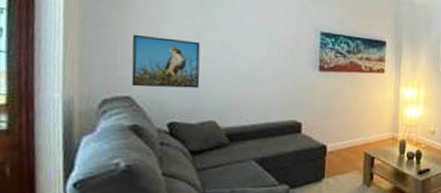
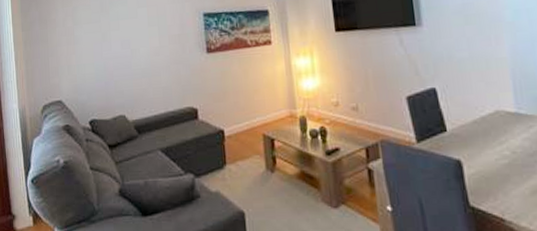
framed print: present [131,34,200,88] -> none [57,43,109,92]

